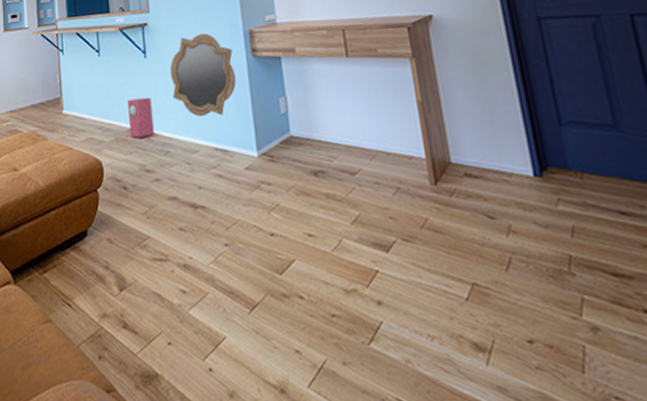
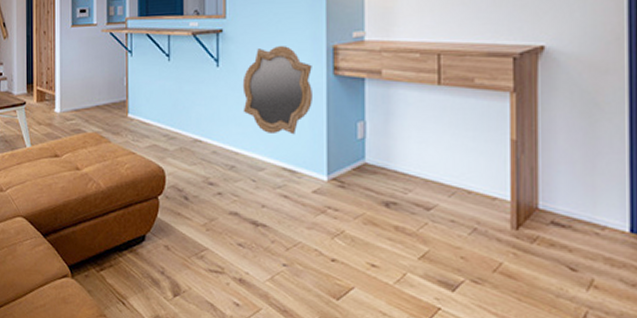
speaker: present [128,97,154,138] -> none [196,109,221,149]

